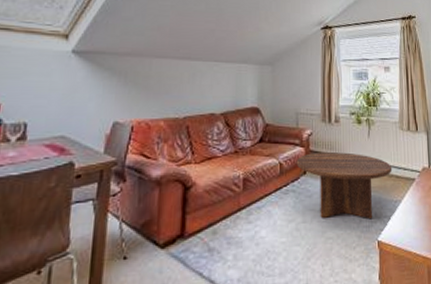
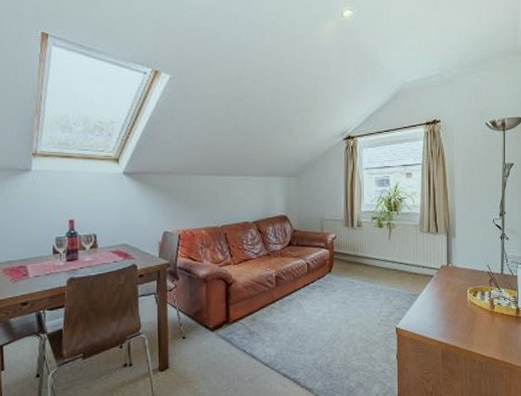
coffee table: present [296,152,393,220] -> none [322,253,412,310]

